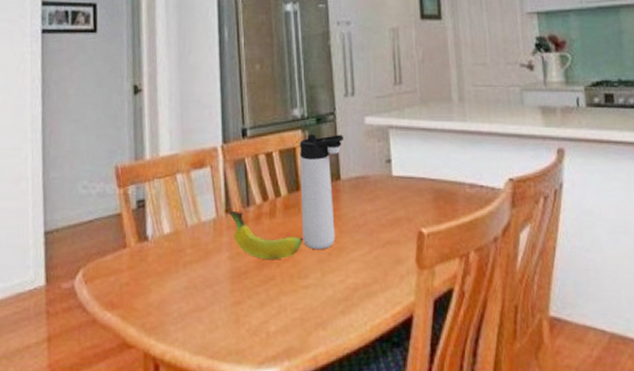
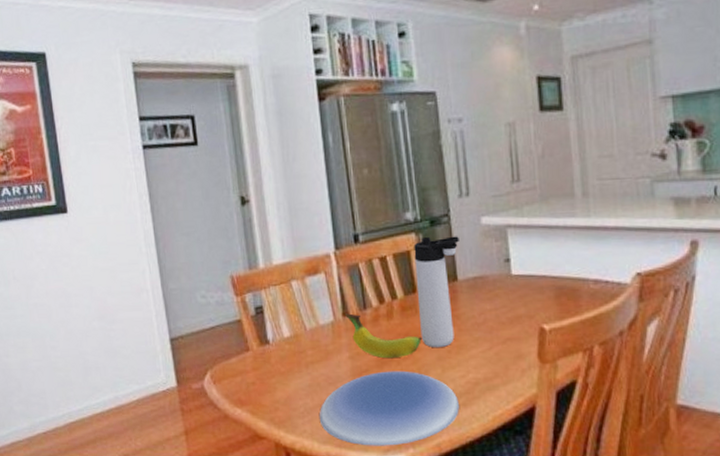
plate: none [193,273,338,358] -> present [319,370,460,446]

